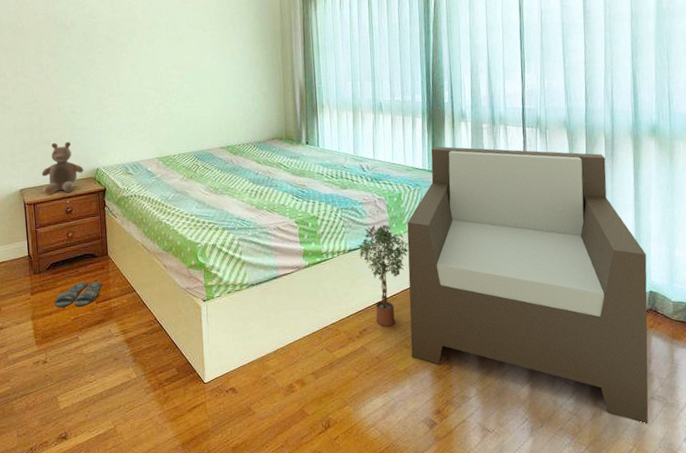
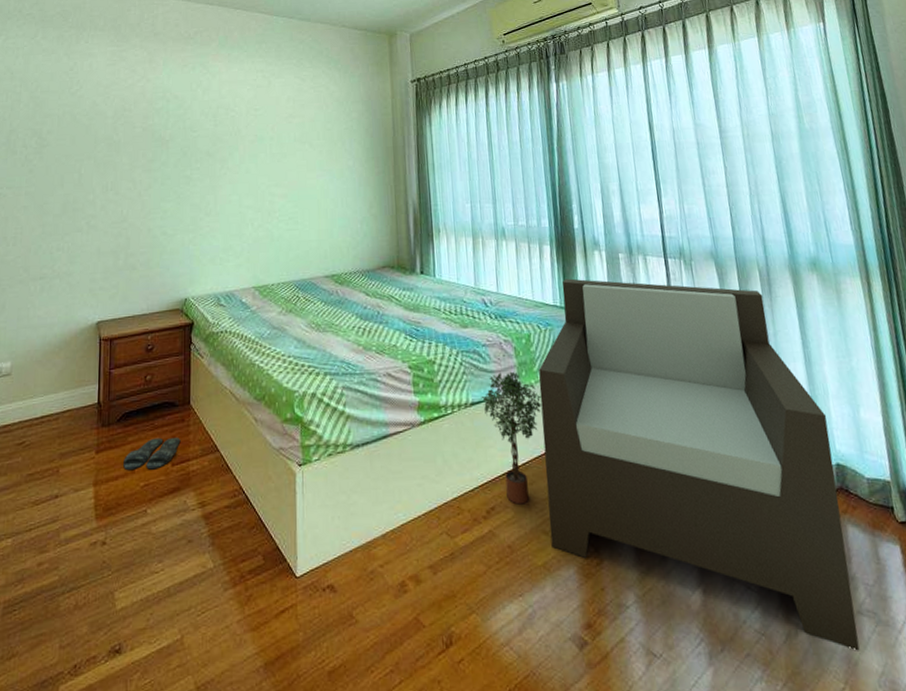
stuffed bear: present [41,141,84,195] -> none [122,266,170,328]

